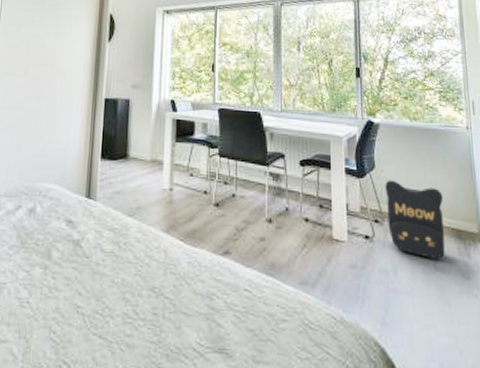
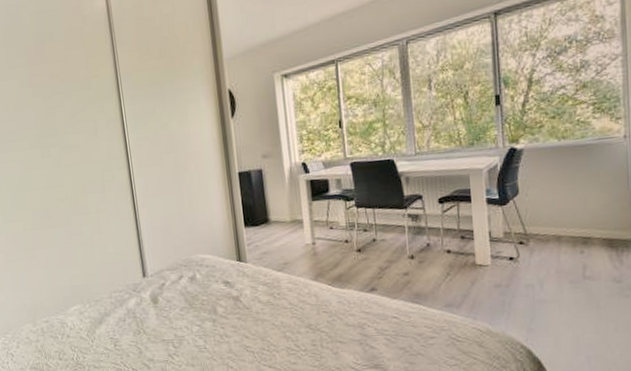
backpack: present [385,180,445,259] -> none [530,202,595,269]

